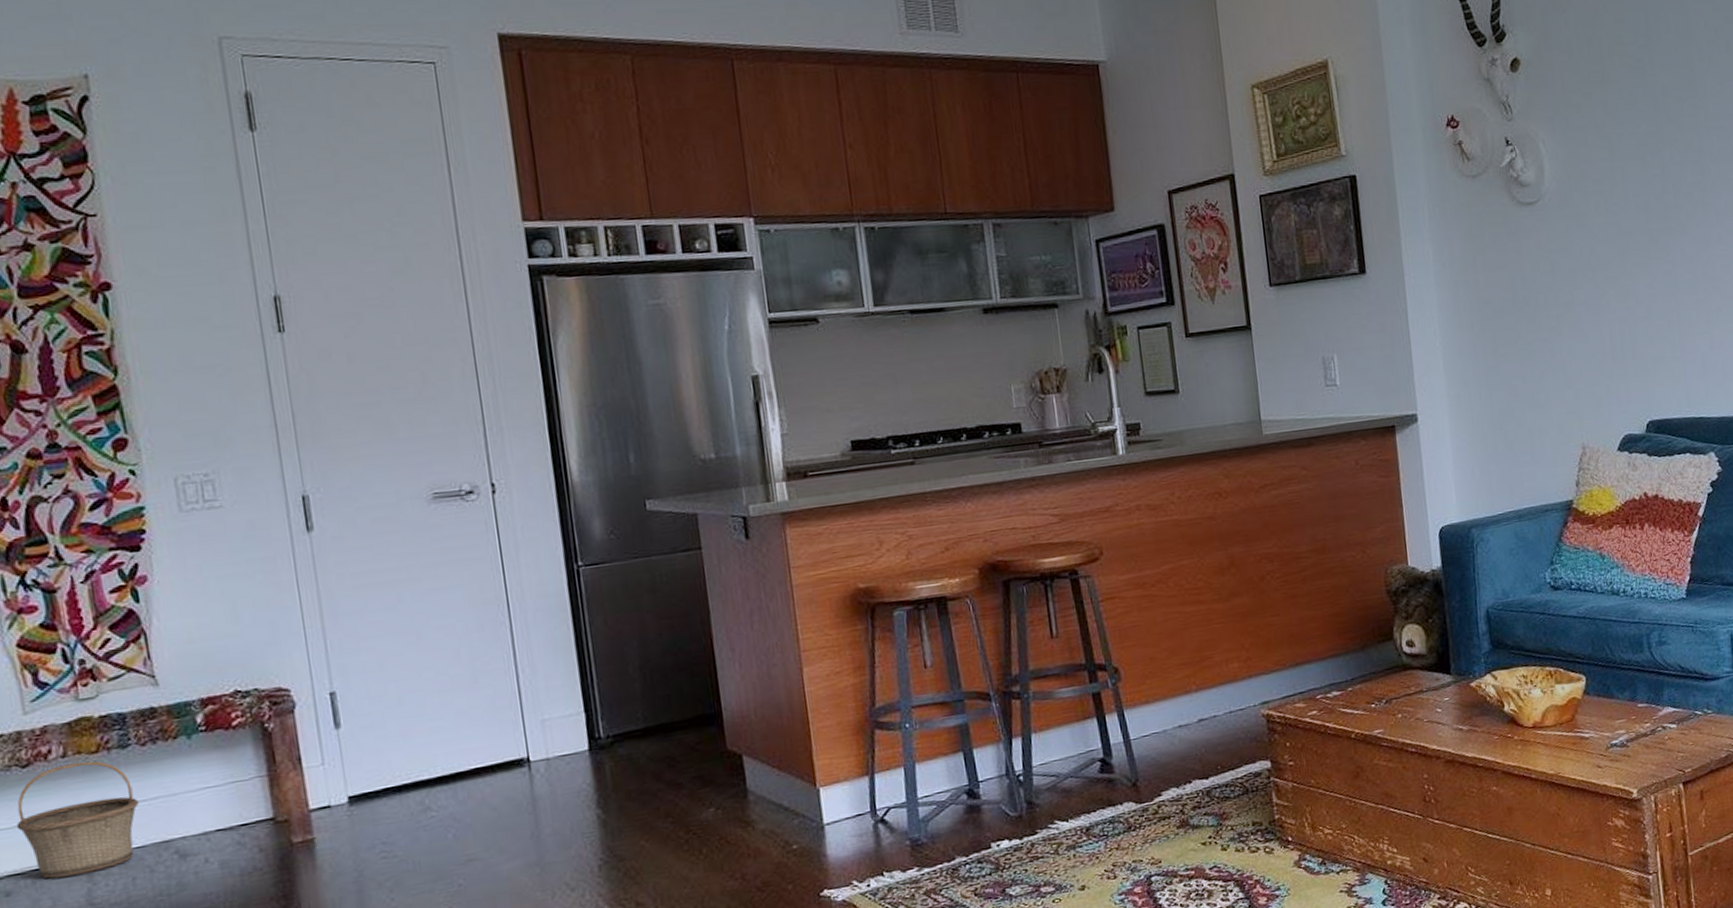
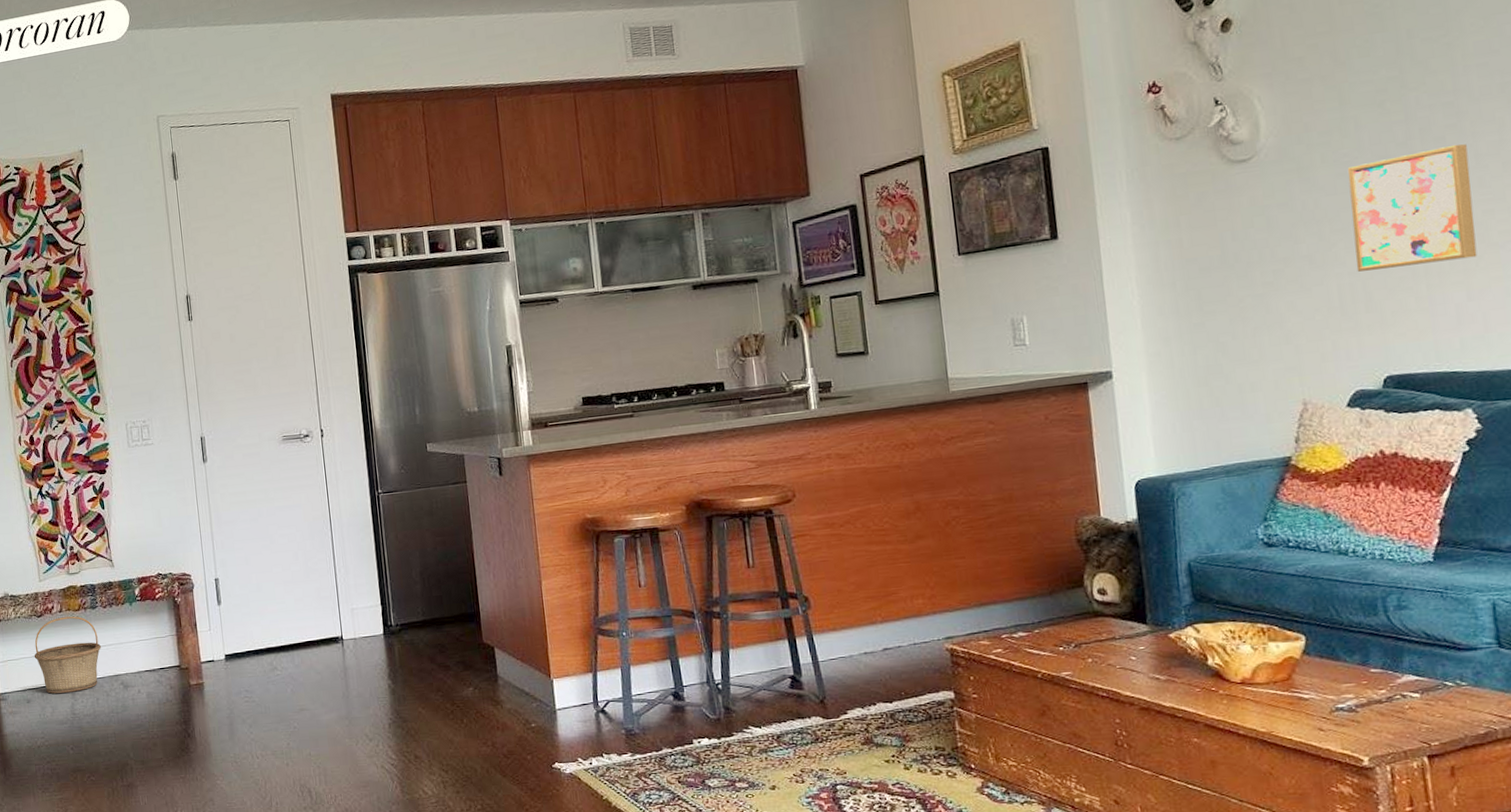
wall art: none [1616,201,1718,319] -> present [1347,144,1477,272]

